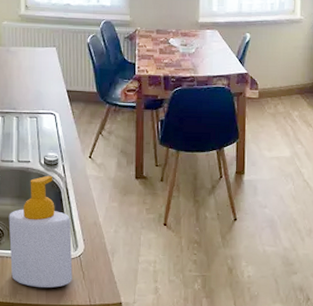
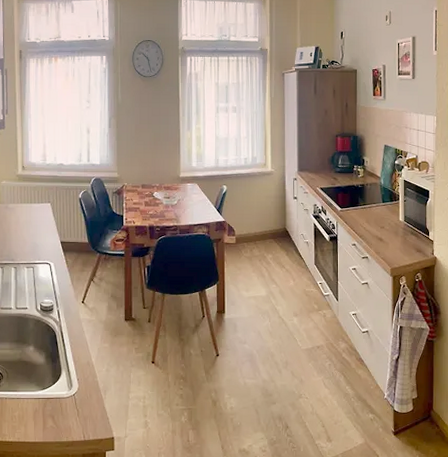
soap bottle: present [8,175,73,288] -> none [7,320,68,426]

